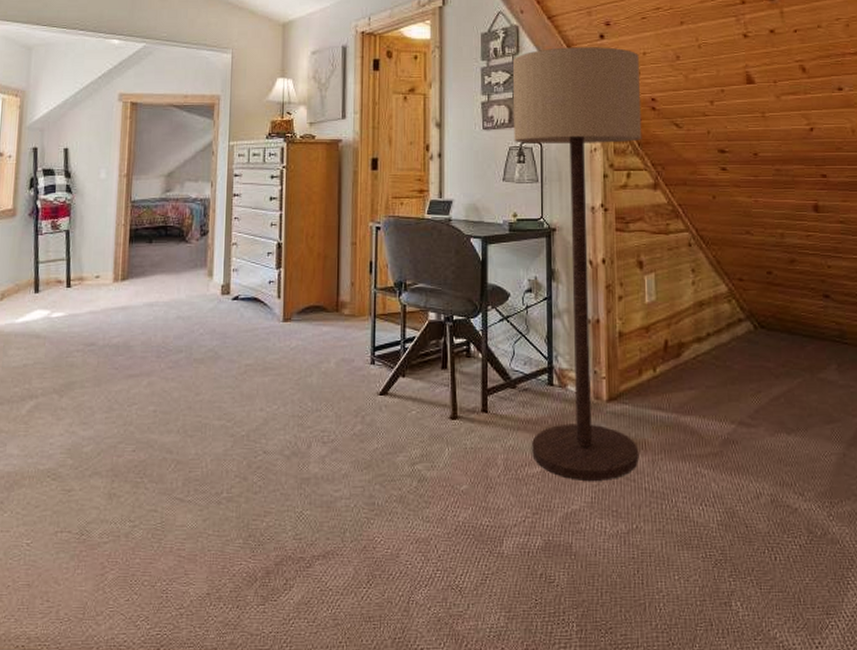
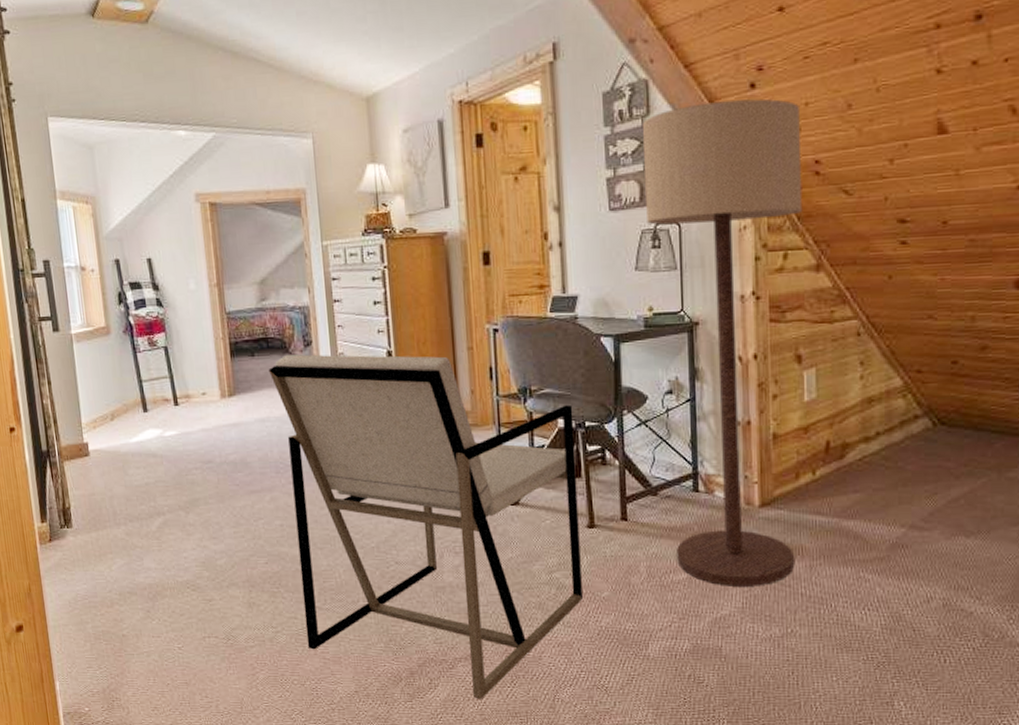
armchair: none [163,243,443,602] -> present [268,354,583,699]

